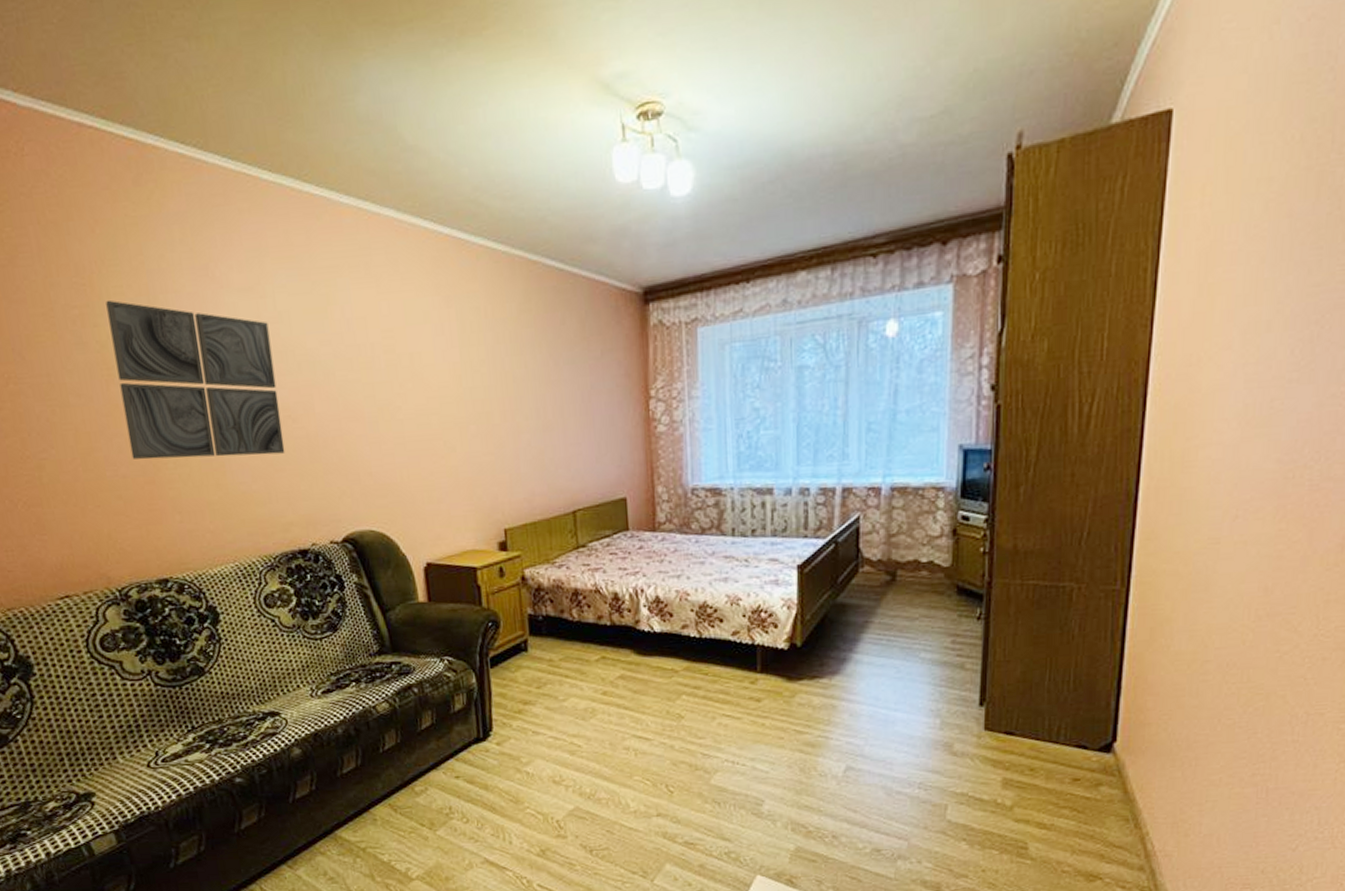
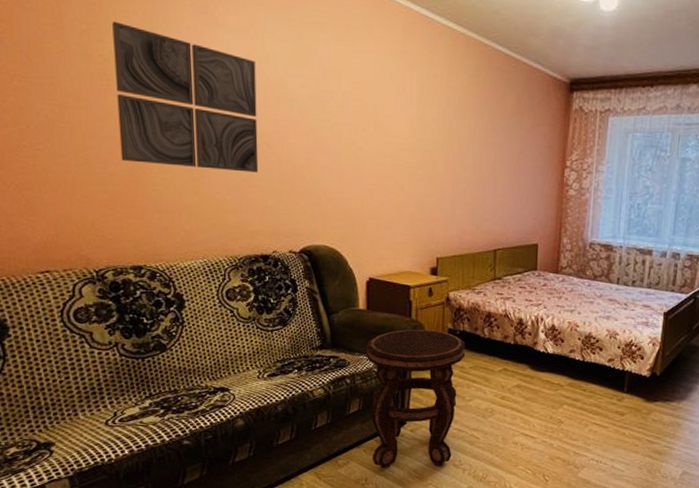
side table: none [431,618,553,794] -> present [365,329,466,469]

